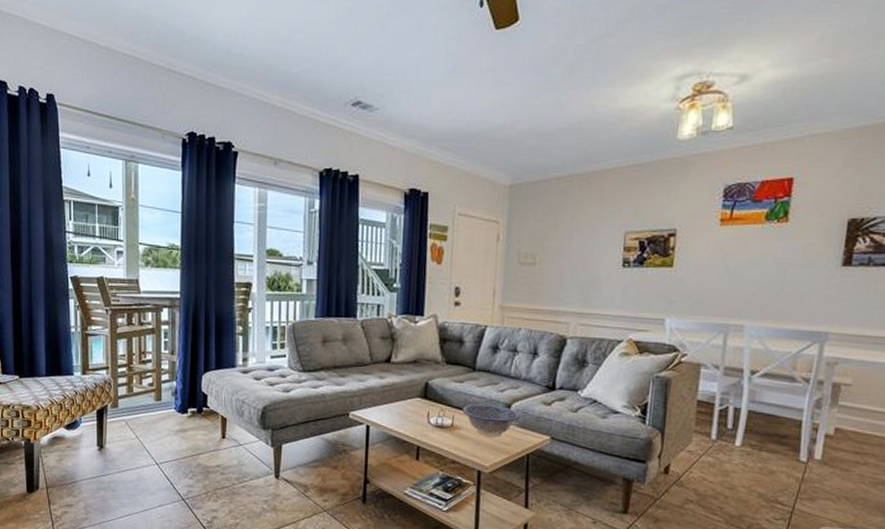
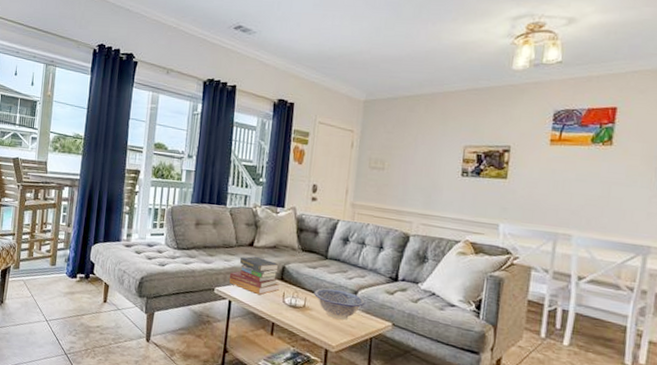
books: none [365,373,423,417] -> present [229,256,279,295]

